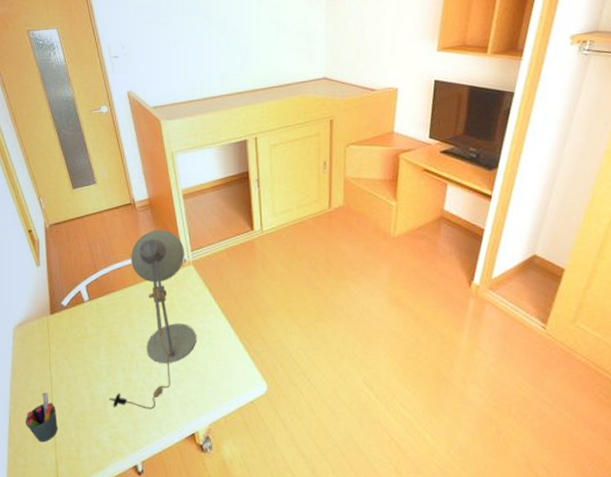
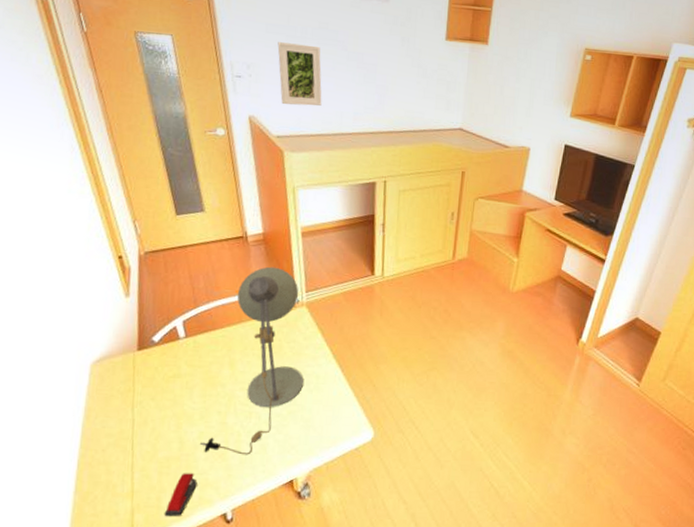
pen holder: present [25,393,58,443] -> none [97,435,137,490]
stapler: none [83,427,110,468] -> present [164,473,197,516]
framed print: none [147,18,191,76] -> present [277,42,322,106]

